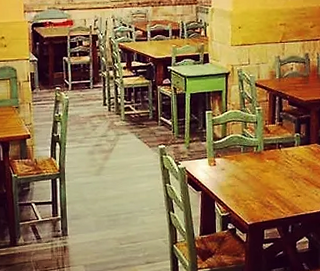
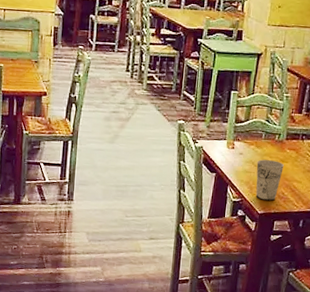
cup: none [239,172,266,211] -> present [255,159,284,201]

